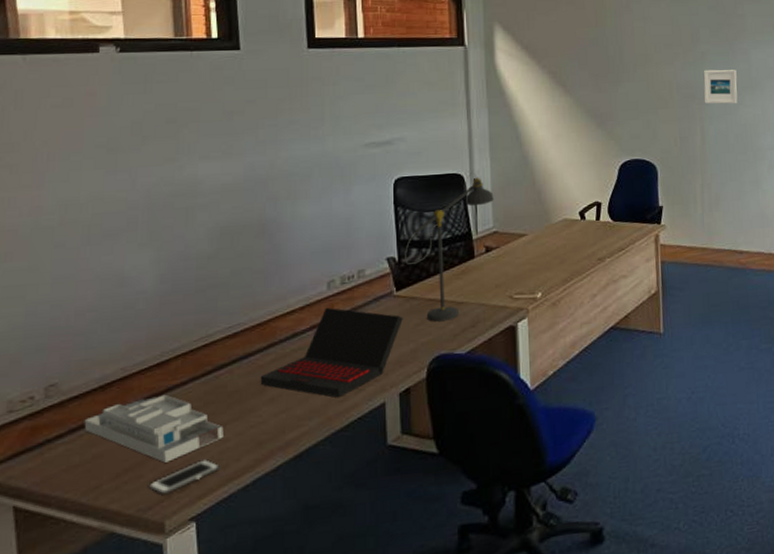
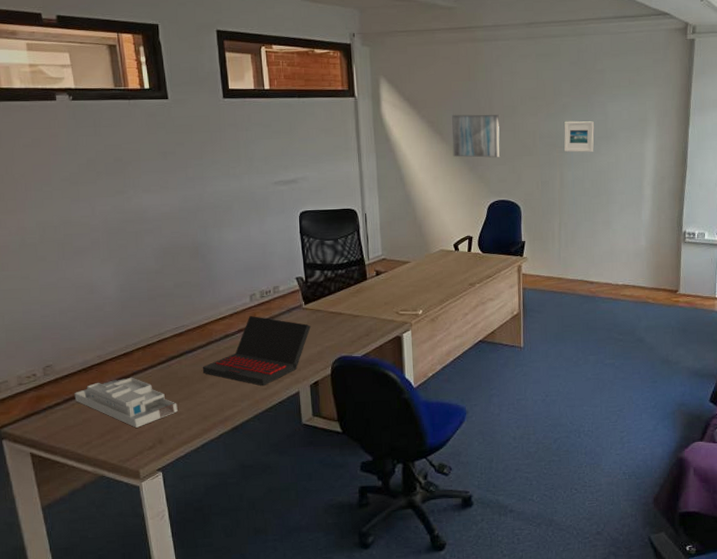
cell phone: present [149,459,220,495] -> none [126,427,177,451]
desk lamp: present [405,172,494,322] -> none [310,208,382,330]
wall art: none [577,63,632,112] -> present [452,114,500,158]

